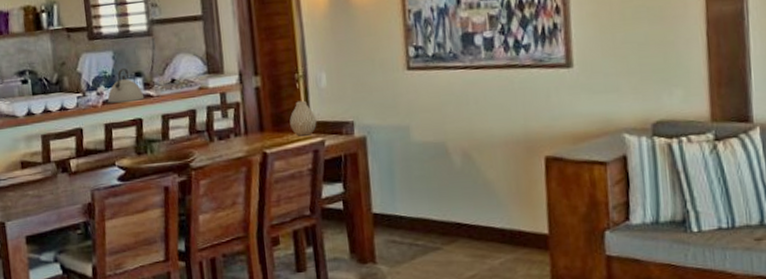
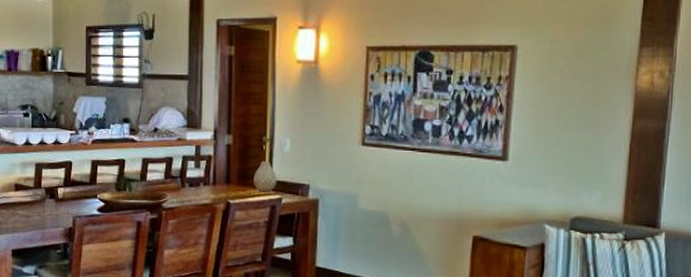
kettle: present [107,68,145,103] -> none [96,114,129,144]

